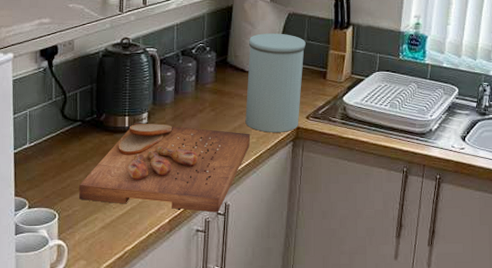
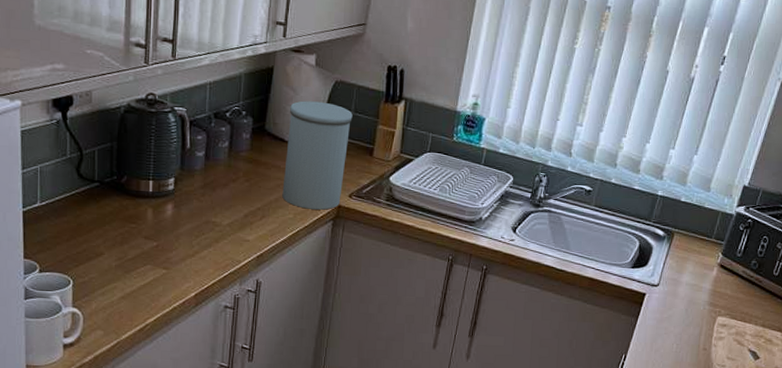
cutting board: present [79,123,251,214] -> none [96,188,288,291]

